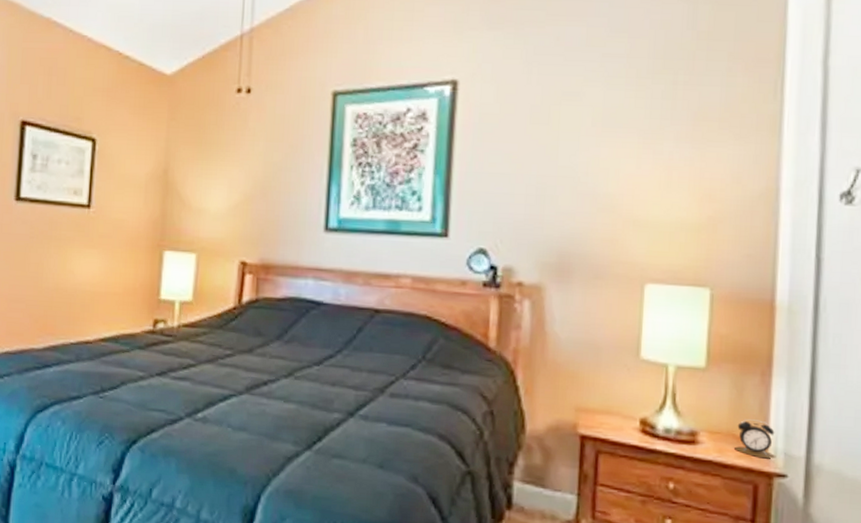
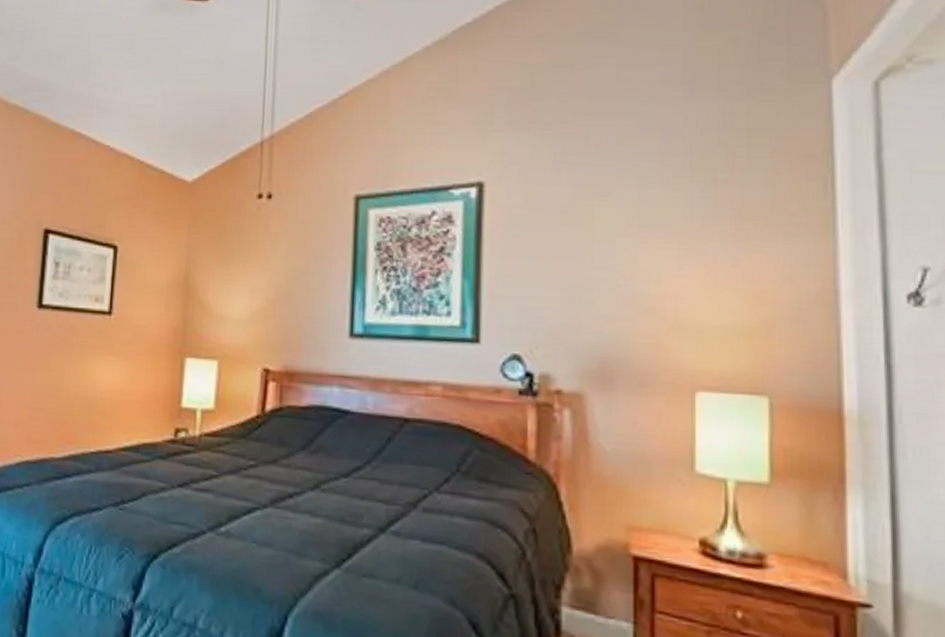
alarm clock: present [734,419,776,459] -> none [809,541,858,587]

